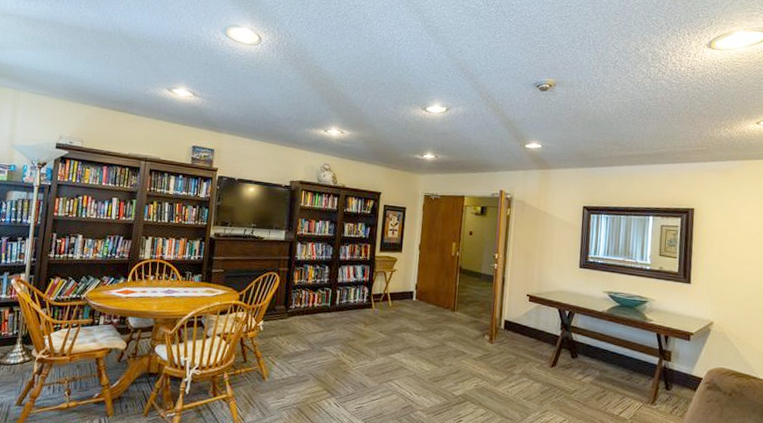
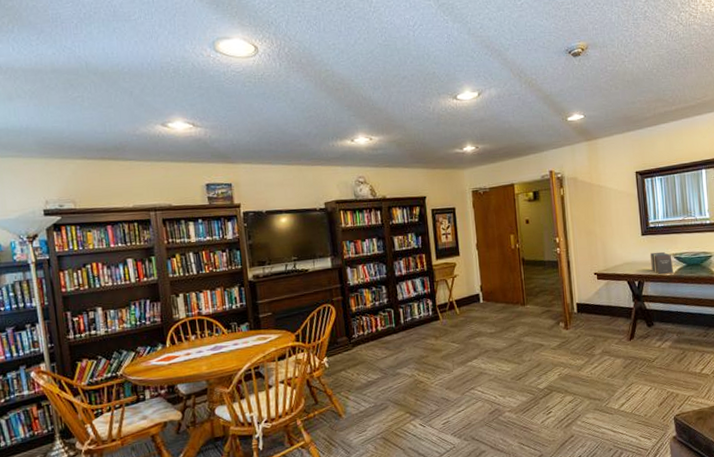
books: none [584,286,607,311] -> present [649,251,674,275]

